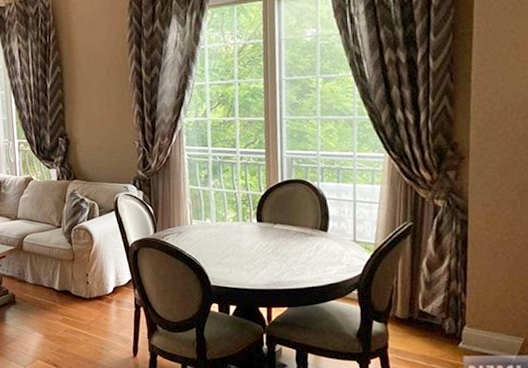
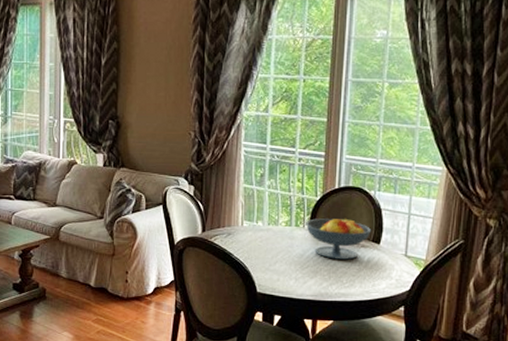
fruit bowl: none [251,209,318,250] -> present [305,218,372,260]

